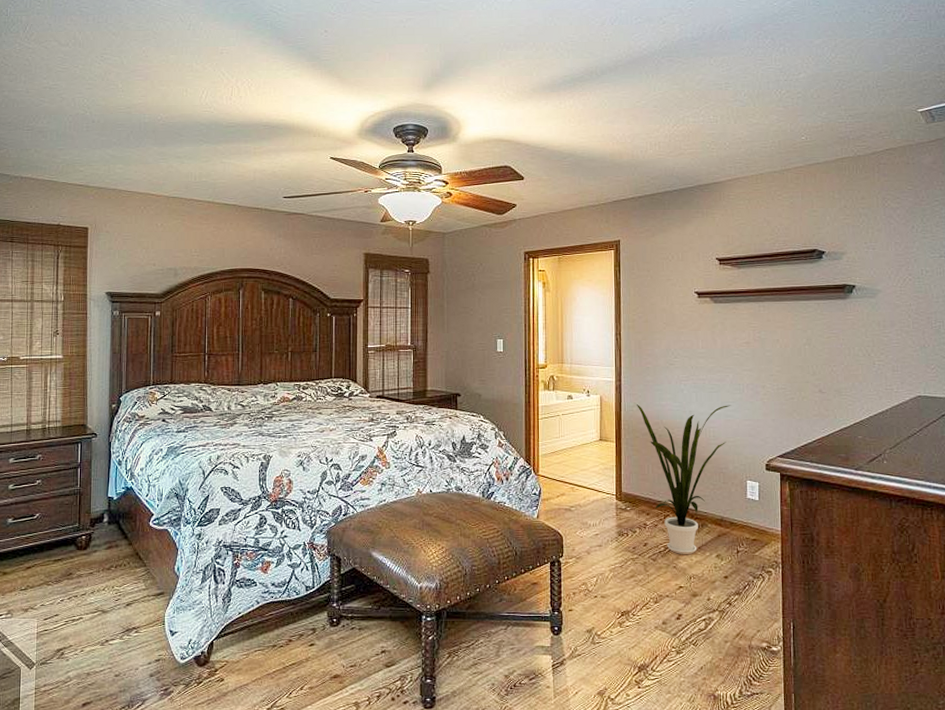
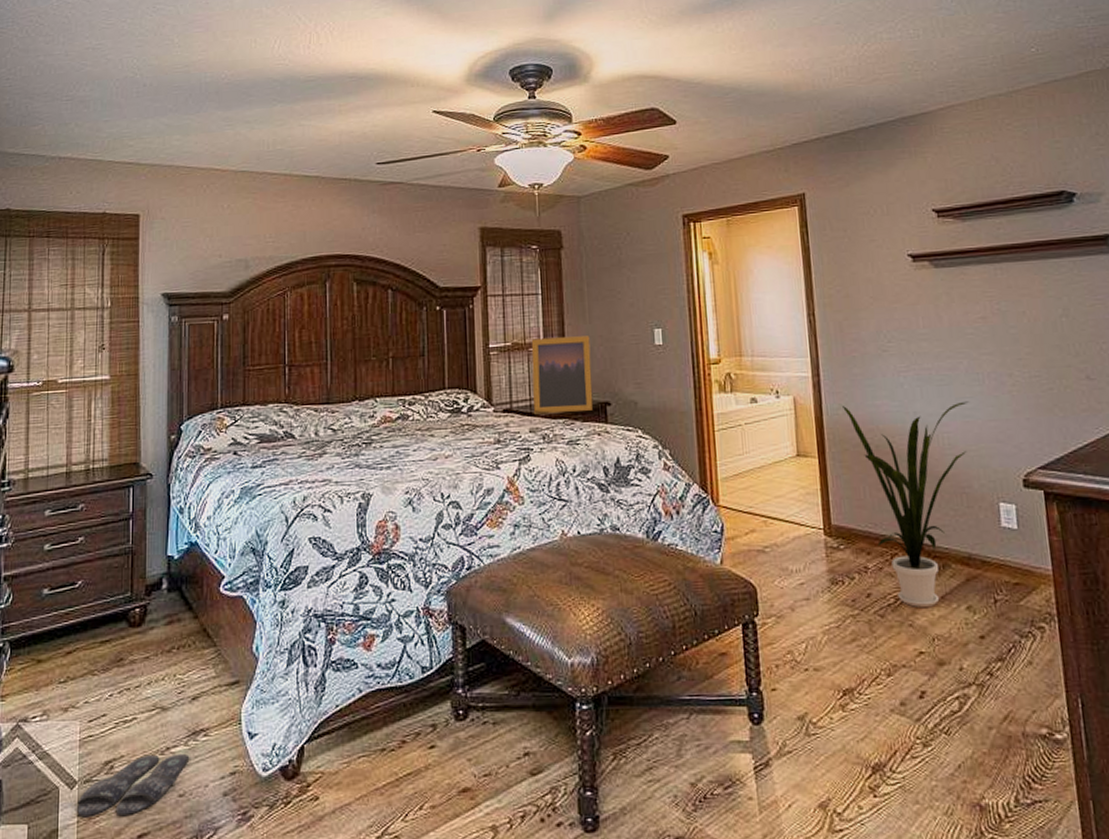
slippers: none [35,645,124,690] -> present [77,753,190,818]
picture frame: none [400,342,447,401] -> present [531,336,594,415]

